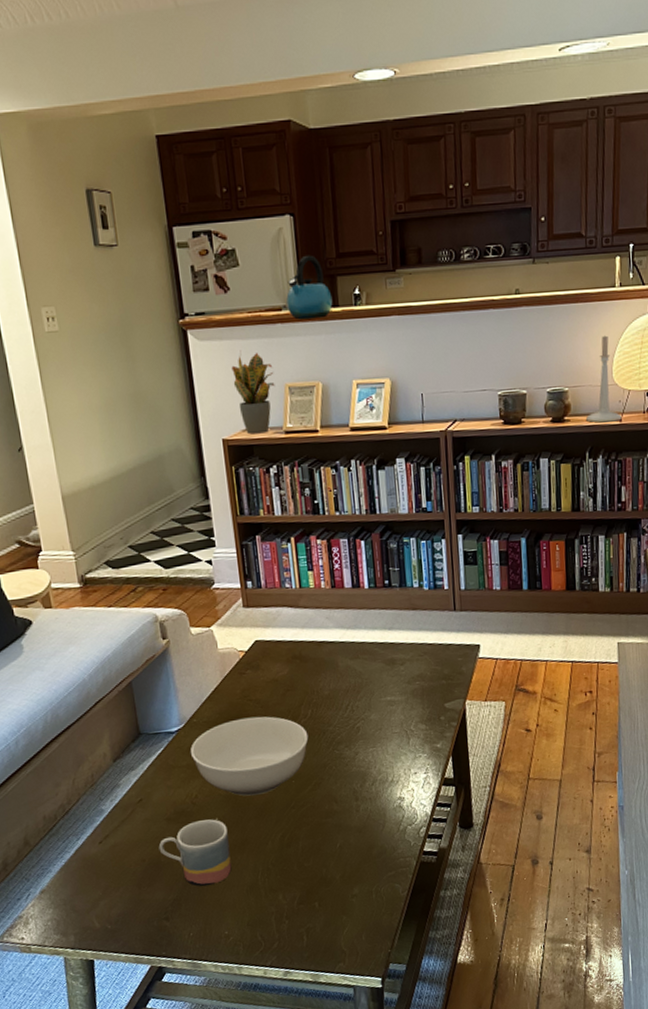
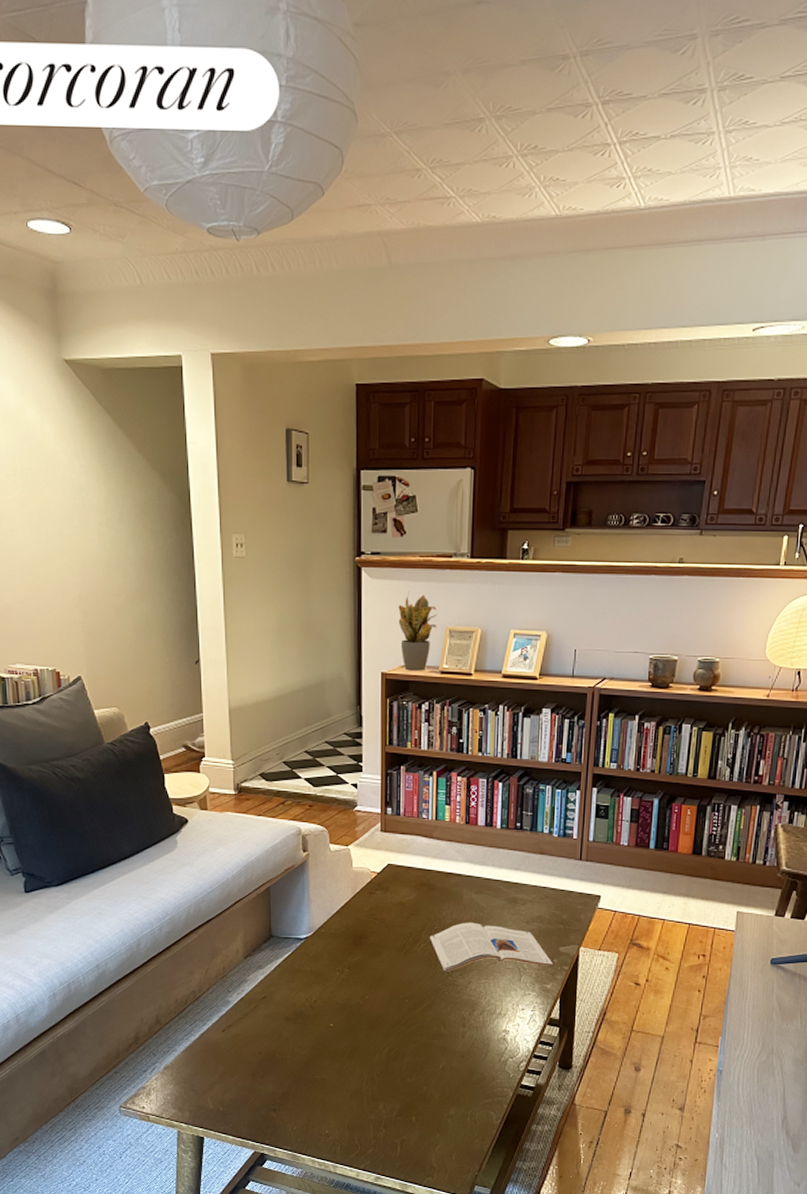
mug: present [158,819,232,886] -> none [275,1024,340,1085]
bowl: present [190,716,309,796] -> none [315,935,426,1008]
kettle: present [286,255,333,320] -> none [458,507,502,569]
magazine: none [308,690,441,747] -> present [429,922,554,973]
candlestick: present [585,335,622,423] -> none [733,611,770,696]

